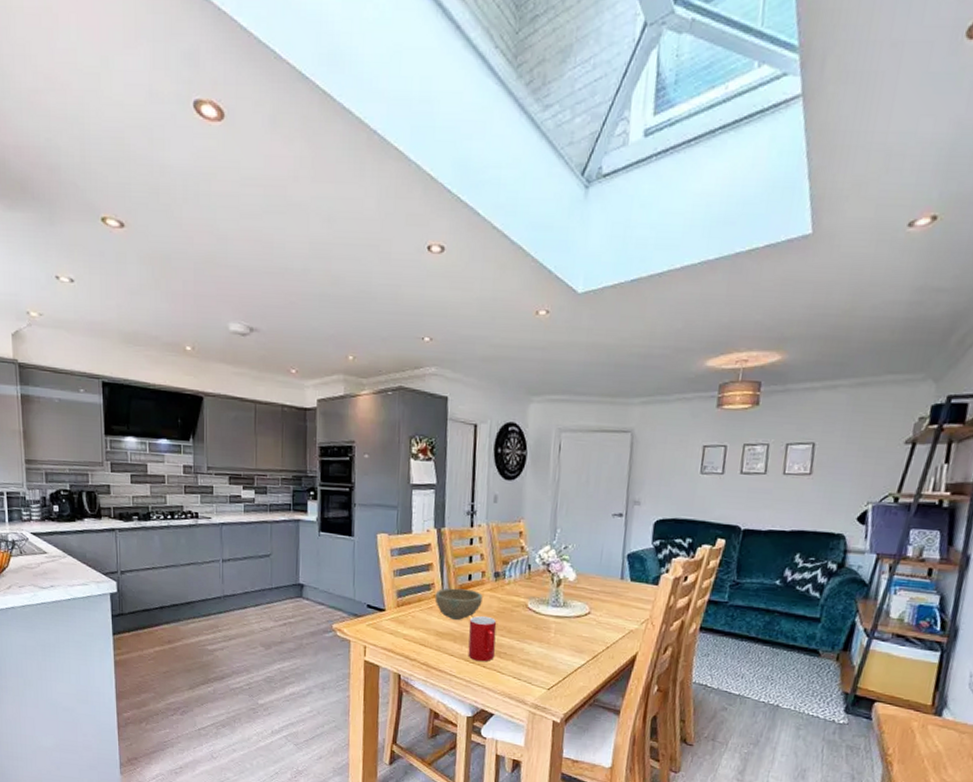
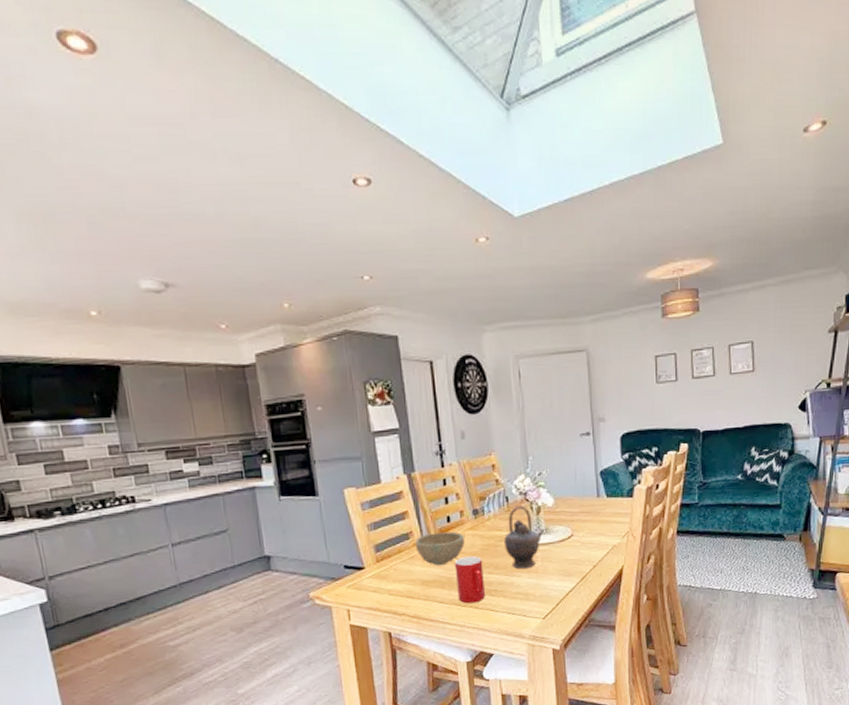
teapot: none [519,575,563,638] -> present [503,505,546,570]

